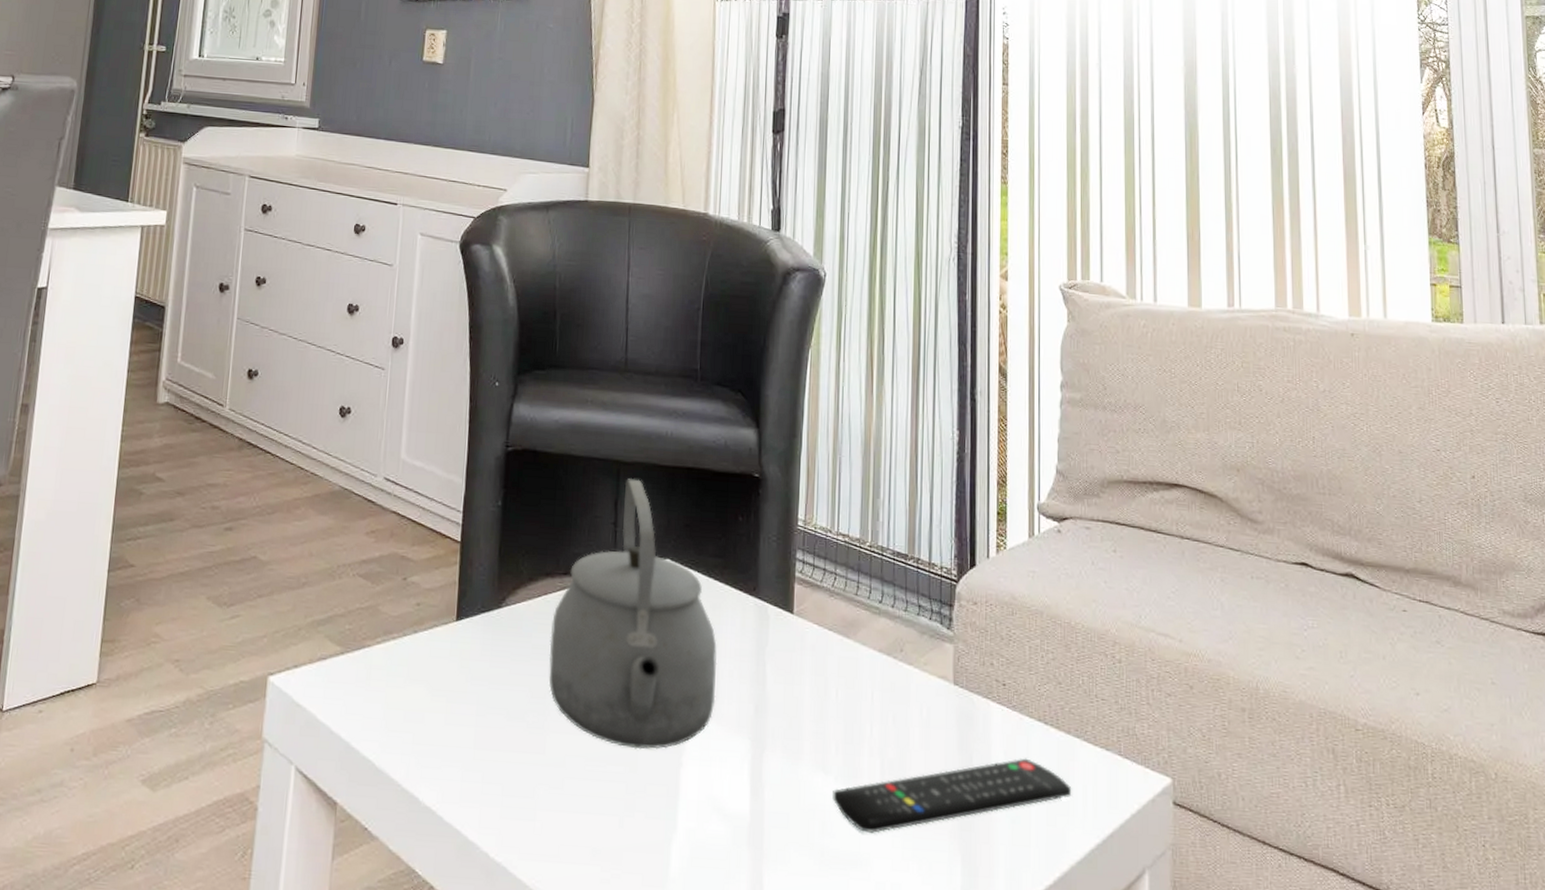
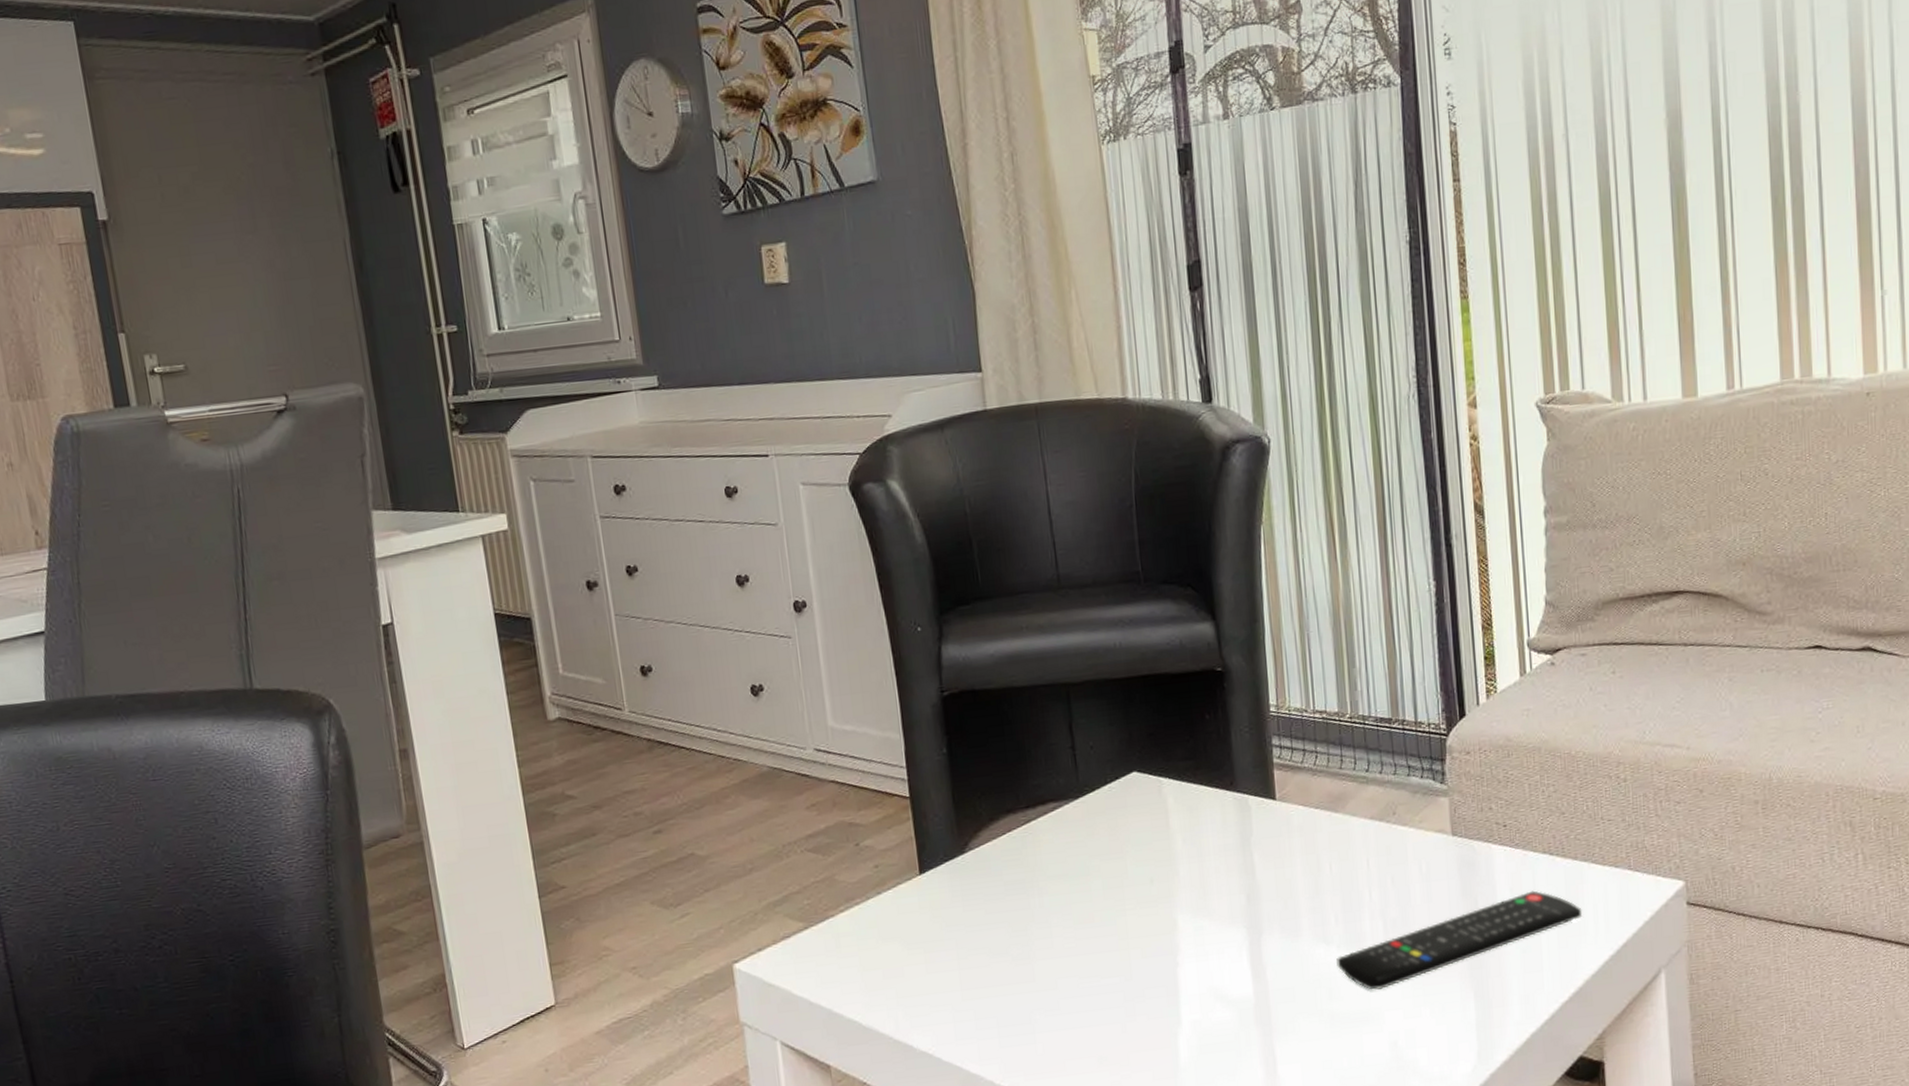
tea kettle: present [549,478,717,750] -> none [1021,698,1205,960]

